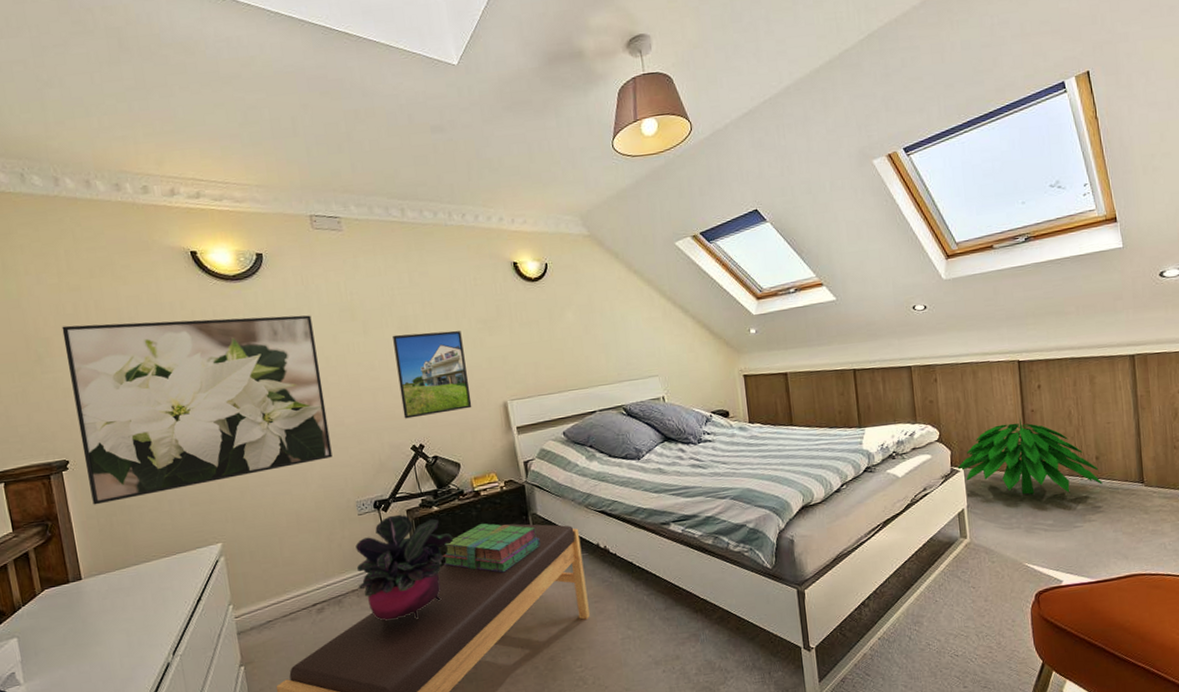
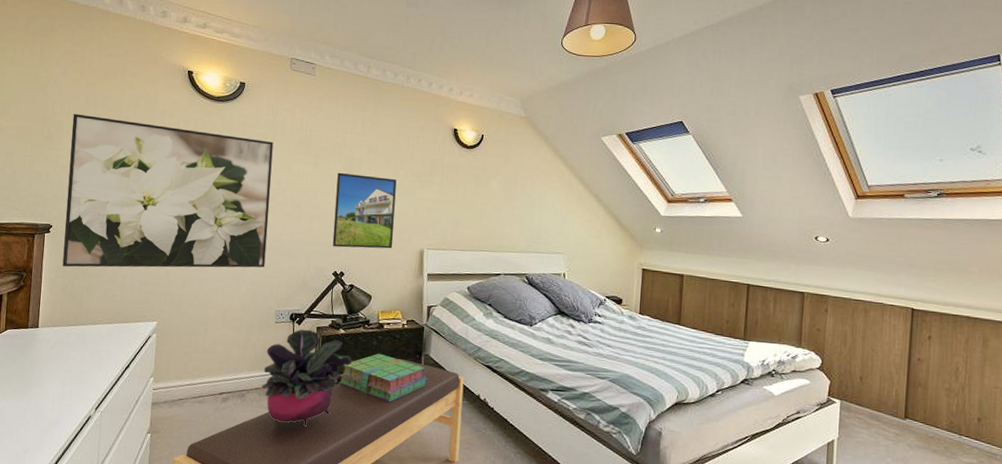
indoor plant: present [957,417,1103,495] -> none [834,363,981,448]

